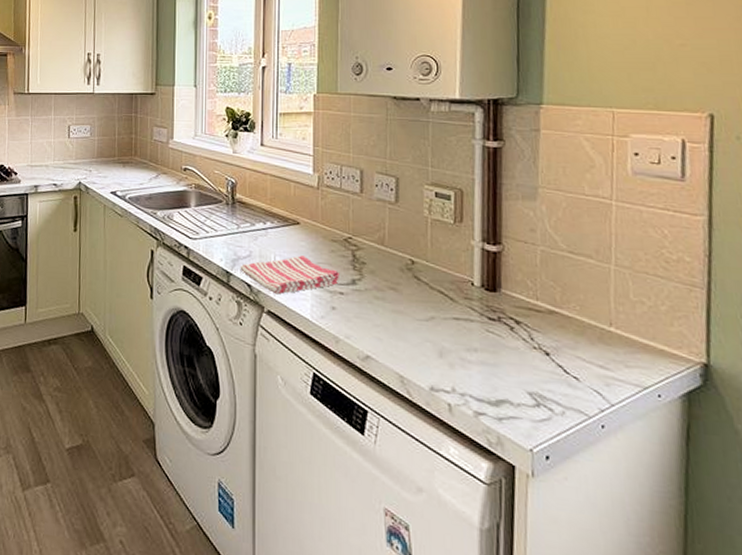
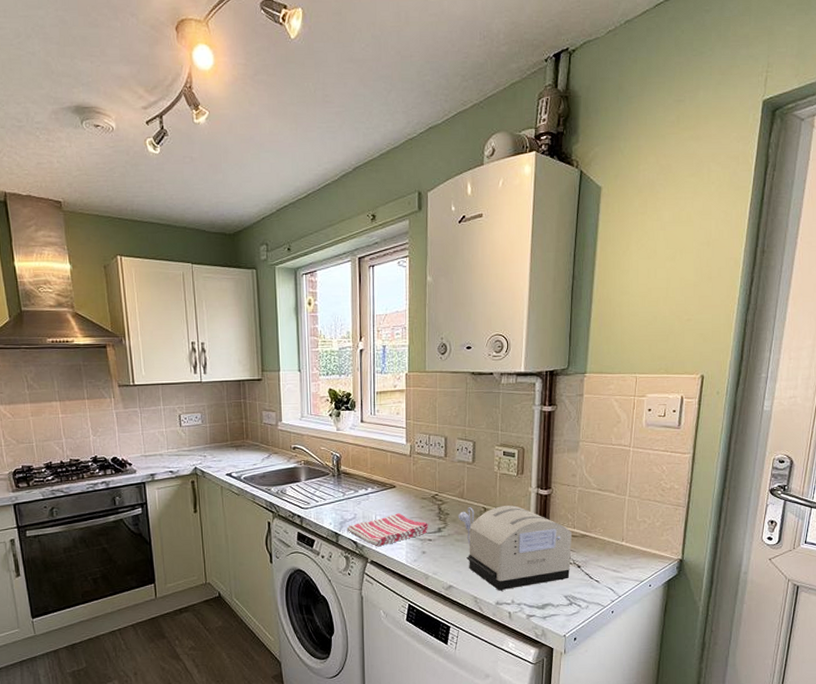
toaster: none [377,257,535,373] -> present [458,505,572,591]

